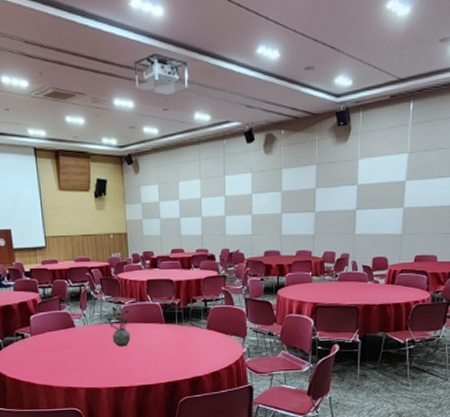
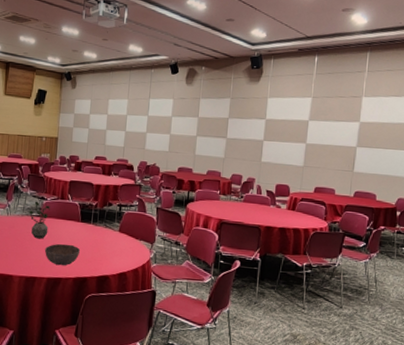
bowl: none [129,348,169,372] -> present [44,243,81,266]

